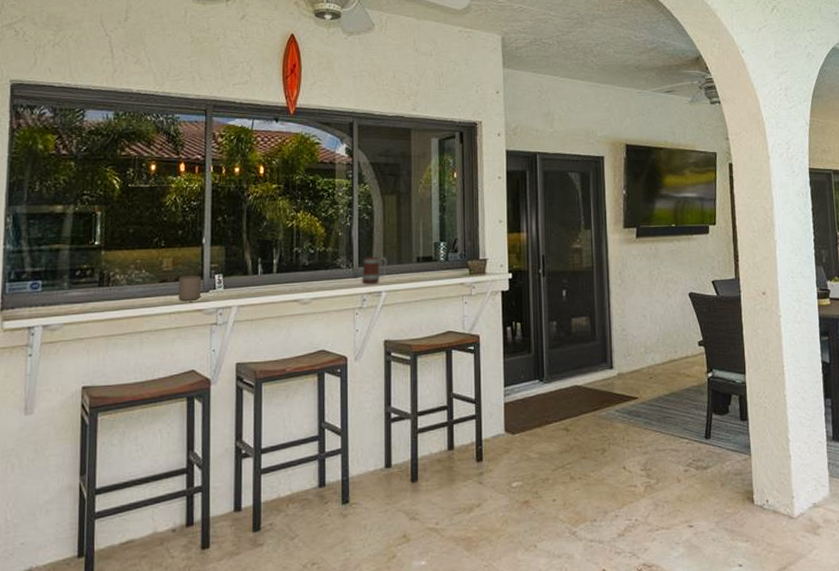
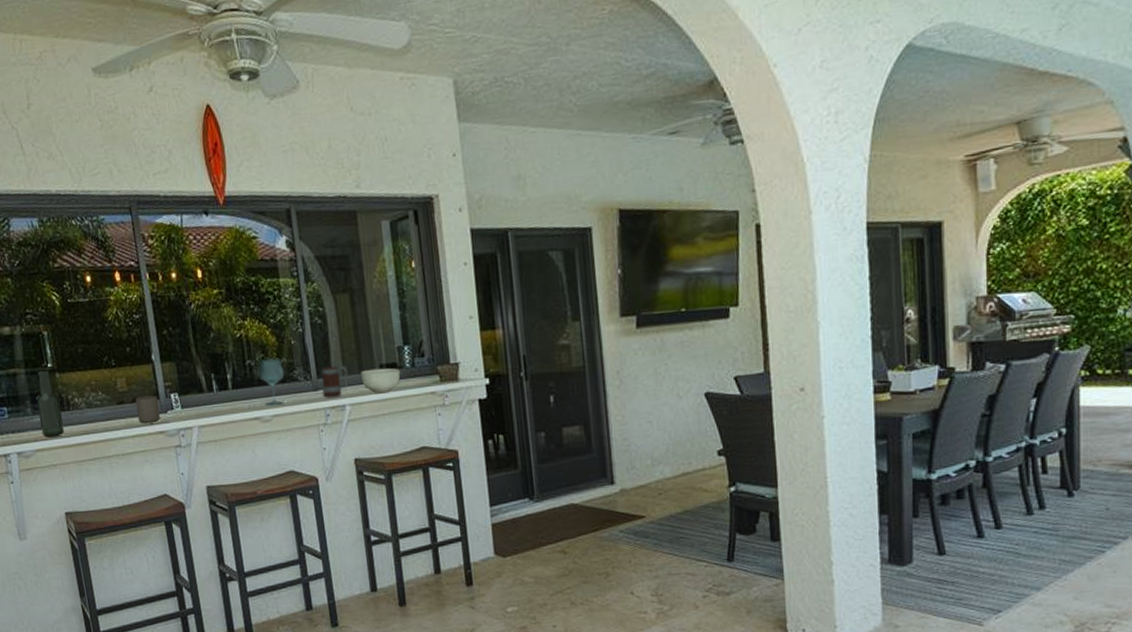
beer bottle: none [74,247,101,312] -> present [36,369,65,438]
wine glass: none [303,247,330,291] -> present [258,358,286,407]
bowl: none [399,260,435,283] -> present [361,367,401,394]

